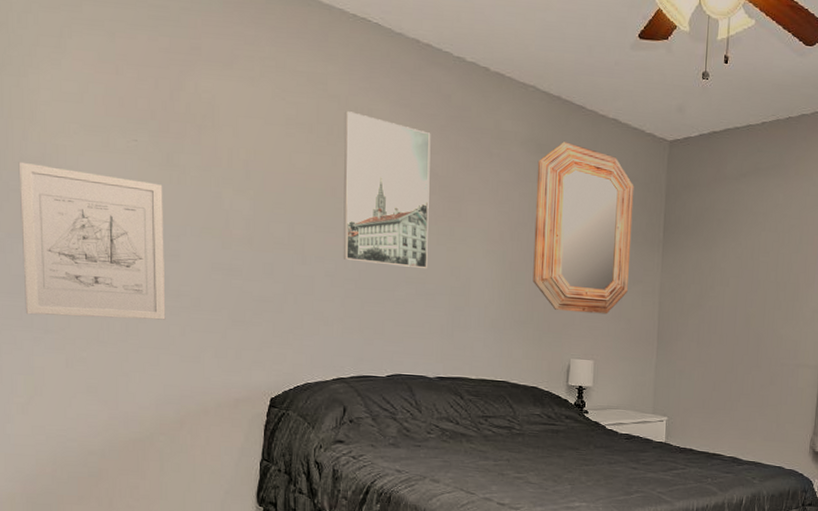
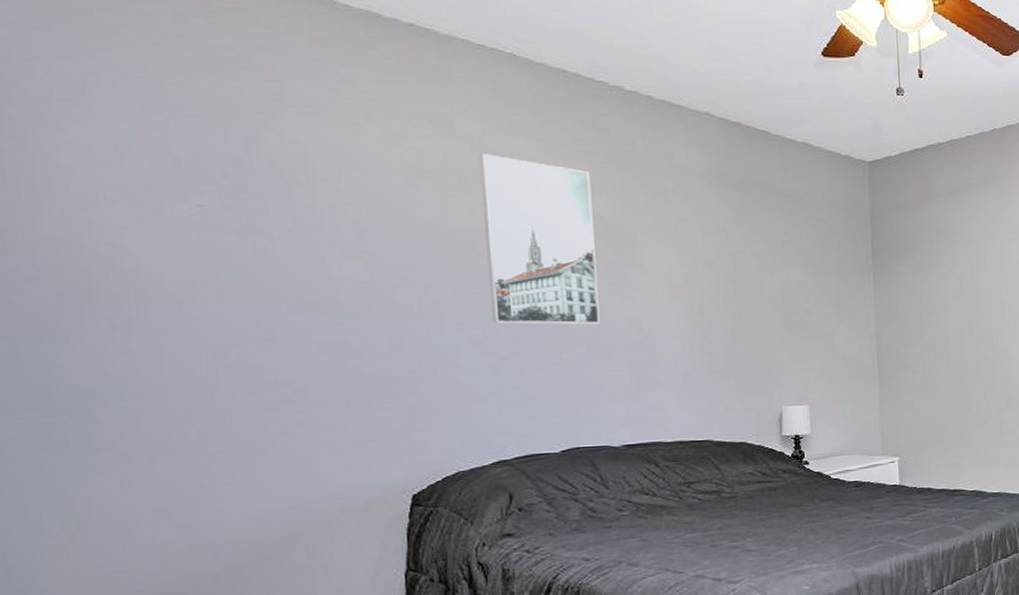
wall art: present [18,161,166,320] -> none [32,243,261,432]
home mirror: present [532,141,634,314] -> none [721,171,839,355]

